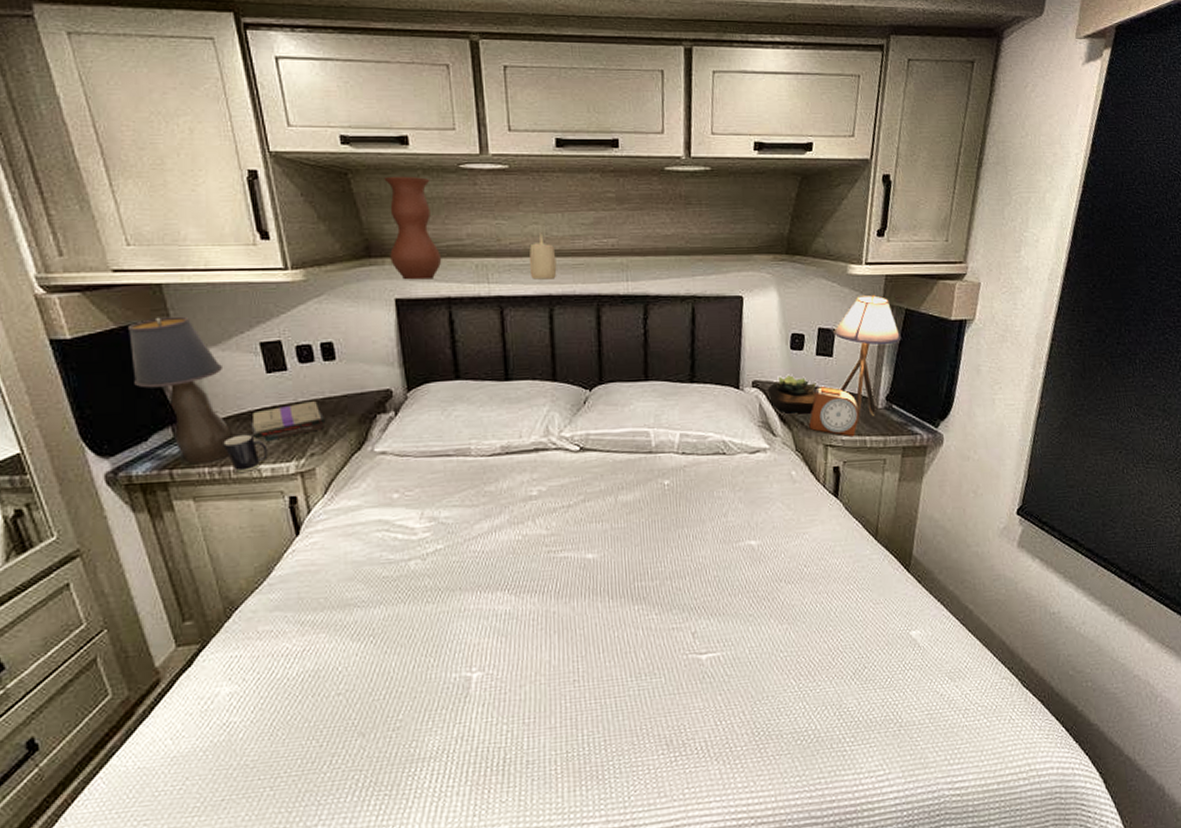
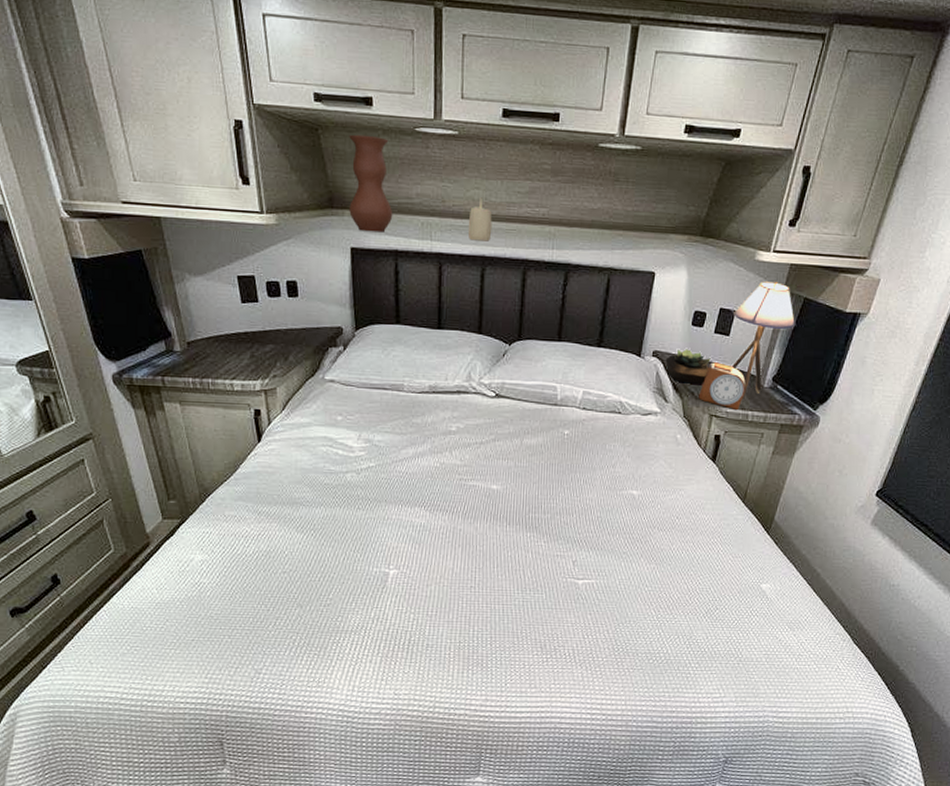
table lamp: present [129,316,234,465] -> none [133,246,213,375]
mug: present [221,434,268,472] -> none [203,353,239,385]
books: present [251,400,326,441] -> none [227,330,287,361]

